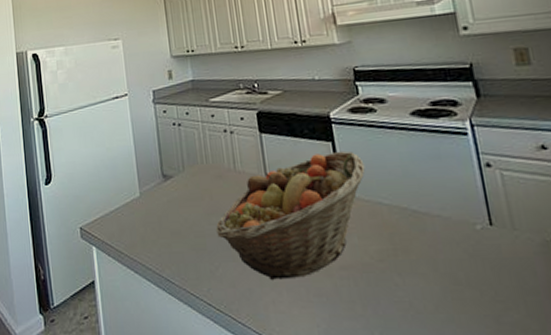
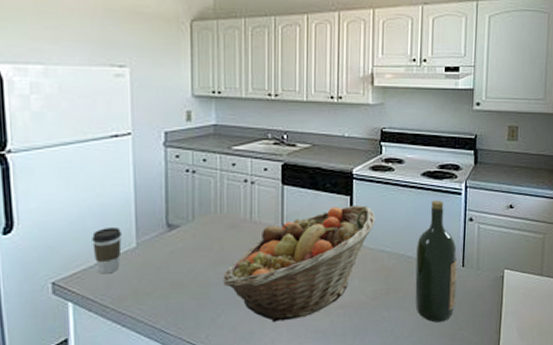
coffee cup: none [106,178,129,221] -> present [92,227,122,274]
wine bottle: none [420,142,491,297] -> present [415,200,458,323]

